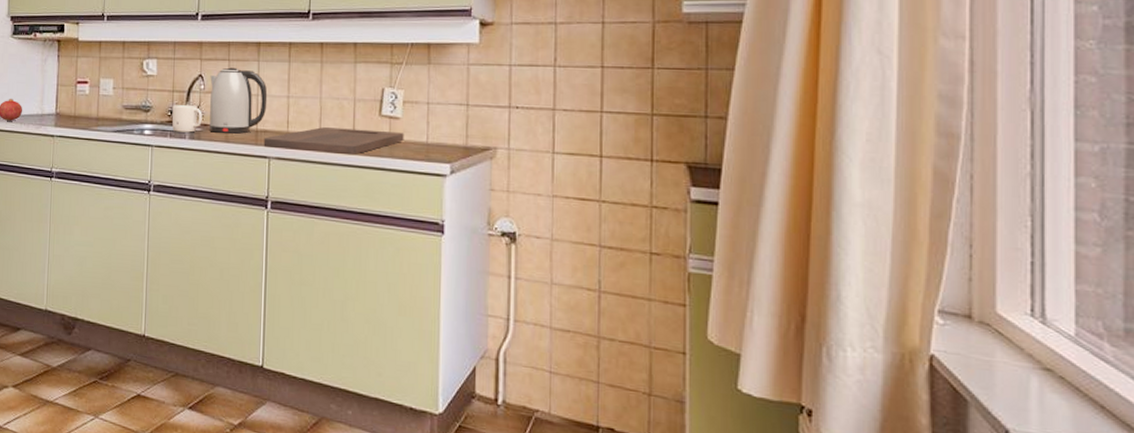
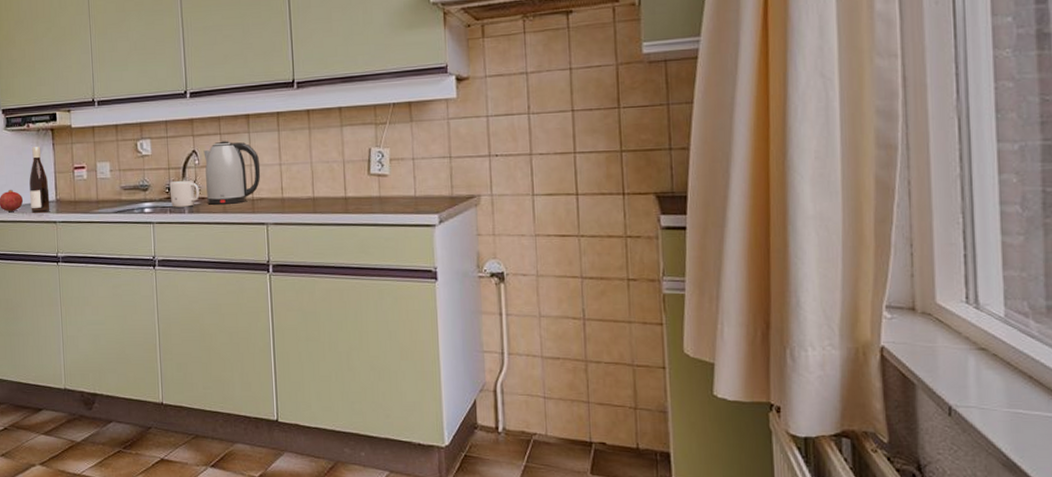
bottle: none [29,57,50,126] -> present [29,147,50,214]
cutting board: present [263,127,404,156] -> none [260,188,394,215]

